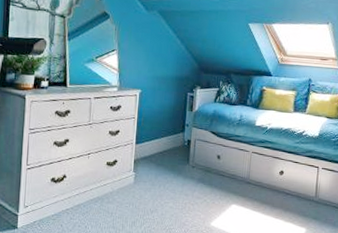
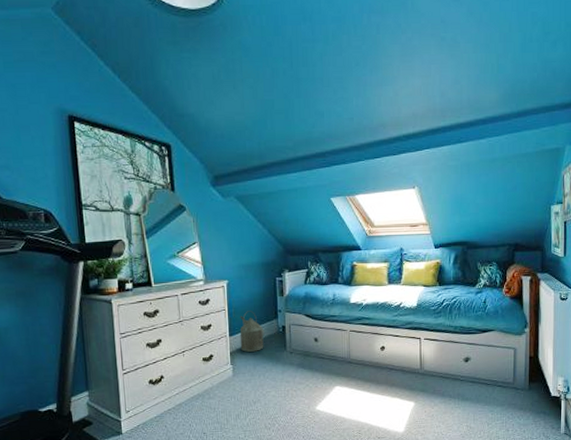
watering can: none [145,121,170,162] -> present [239,311,265,352]

